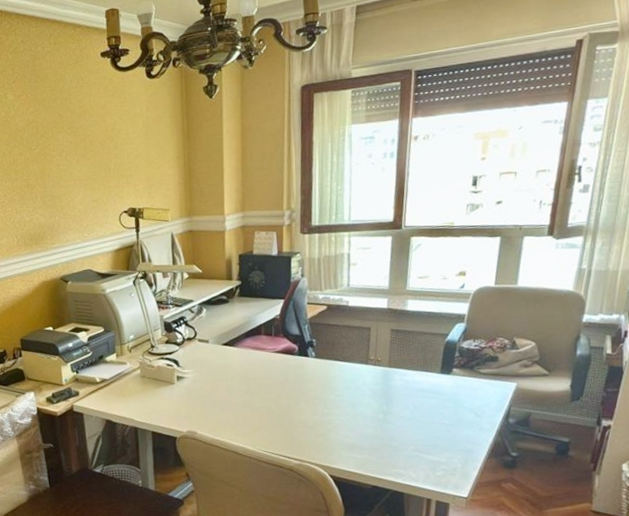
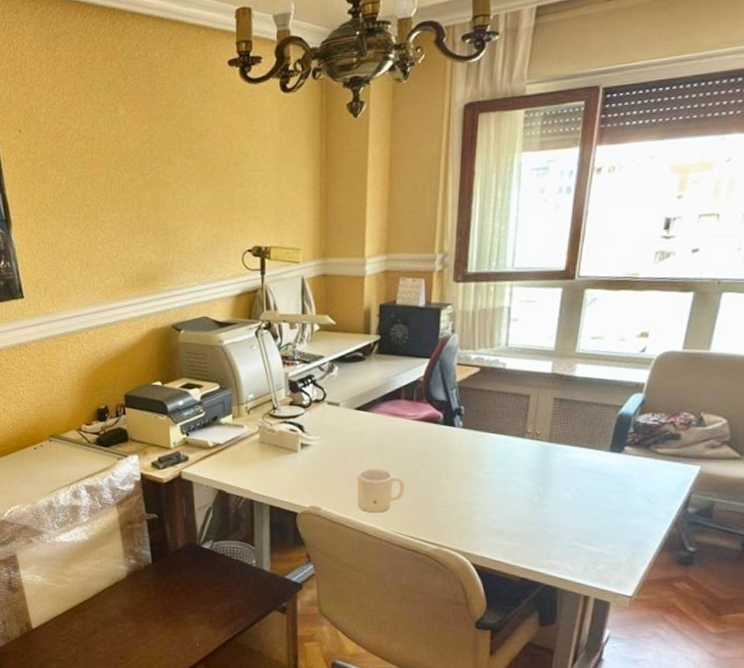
mug: none [226,395,268,434] -> present [356,467,404,513]

